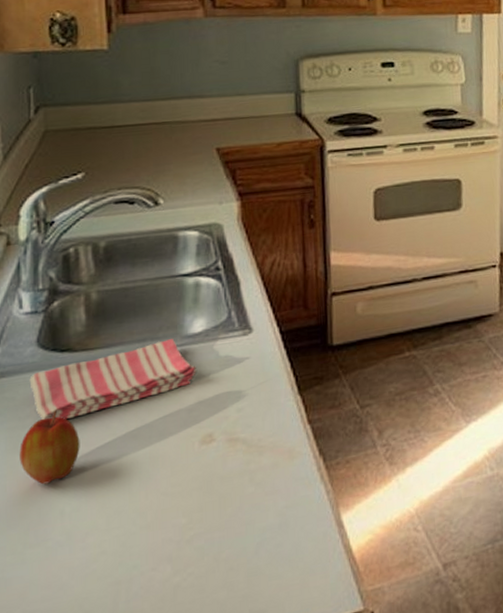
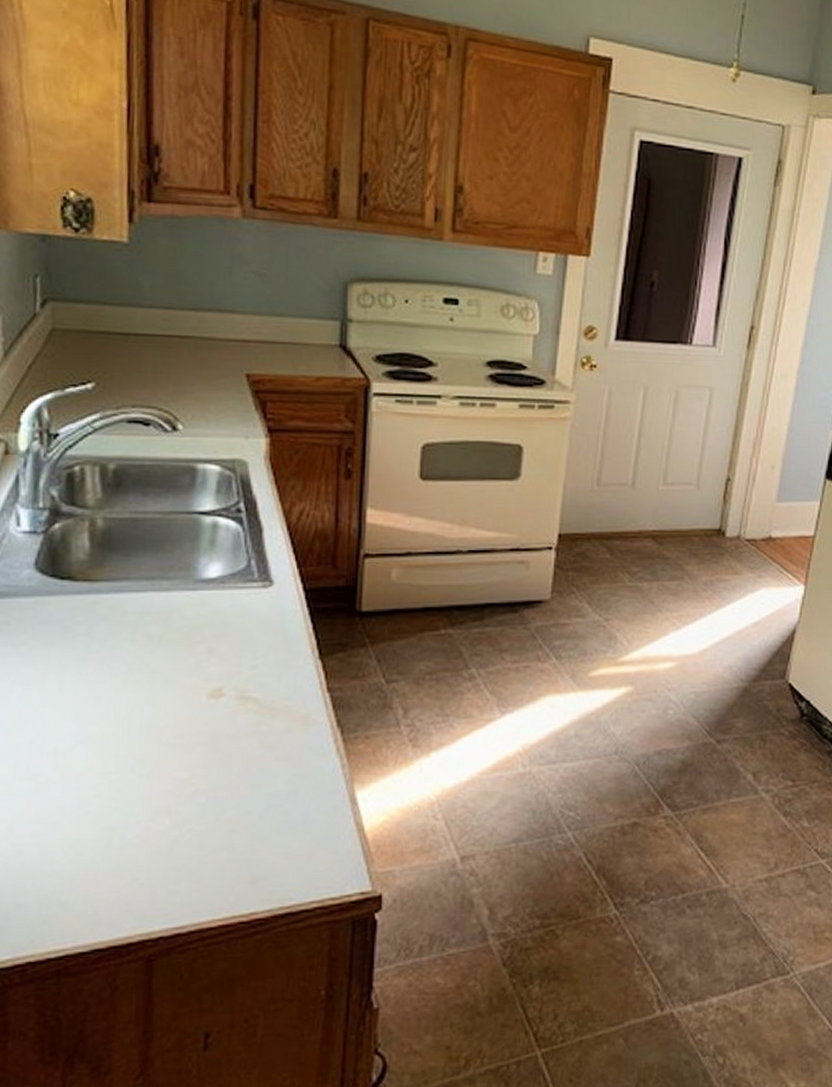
apple: present [20,409,80,485] -> none [12,639,78,717]
dish towel: present [29,339,196,420] -> none [25,581,209,651]

